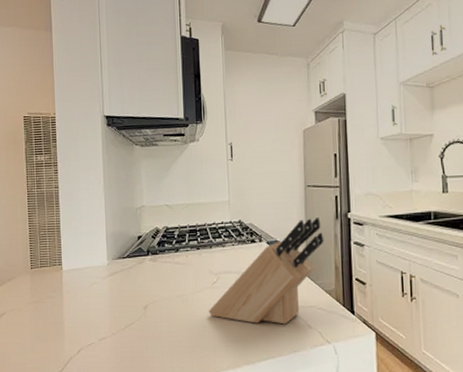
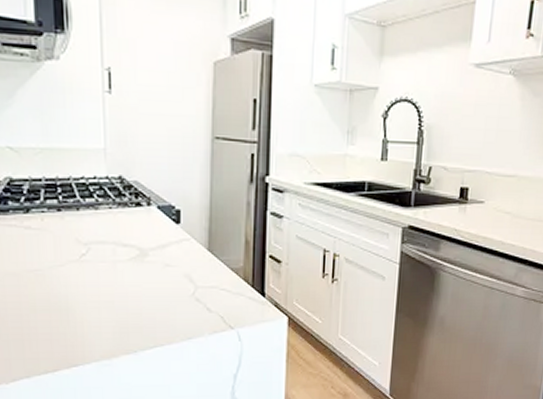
knife block: present [208,216,324,325] -> none [73,178,234,308]

